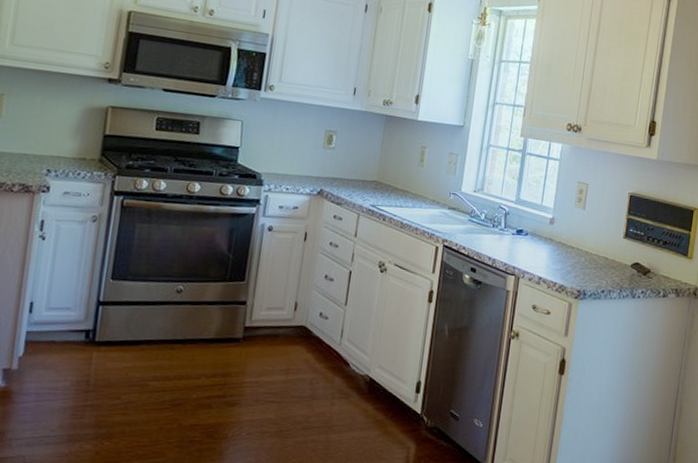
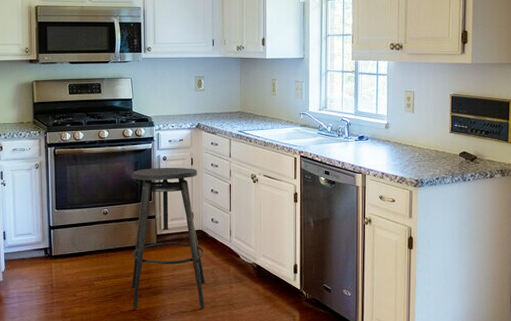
stool: none [196,238,311,429] -> present [131,167,206,309]

